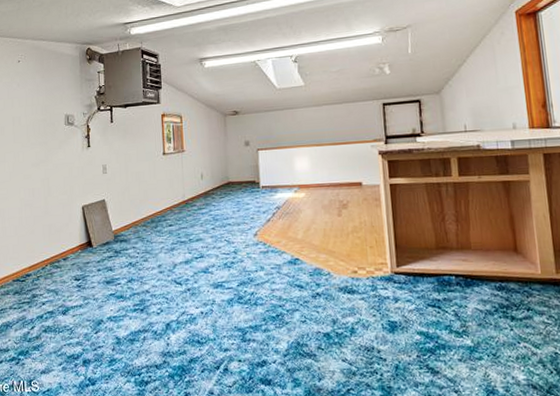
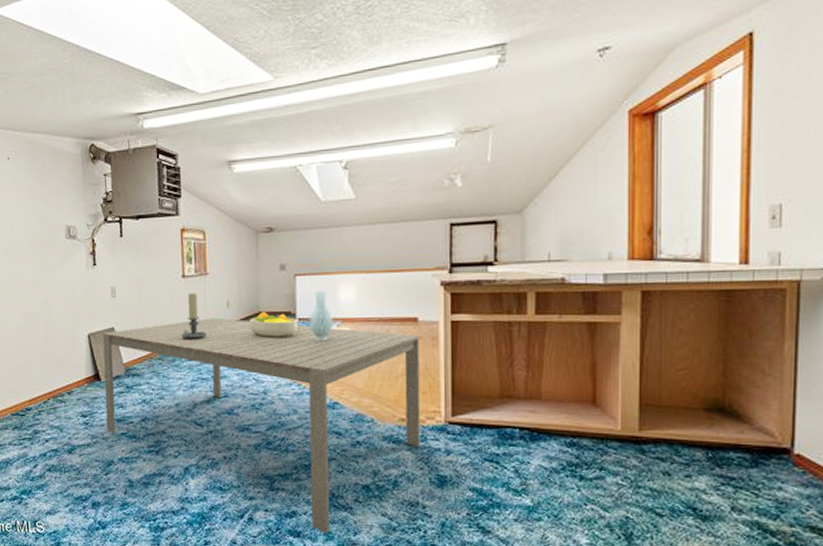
dining table: none [94,188,372,380] -> present [102,318,421,533]
candle holder: none [162,167,184,209] -> present [181,292,207,341]
fruit bowl: none [220,182,262,204] -> present [249,312,299,339]
vase: none [270,161,292,206] -> present [308,290,334,342]

